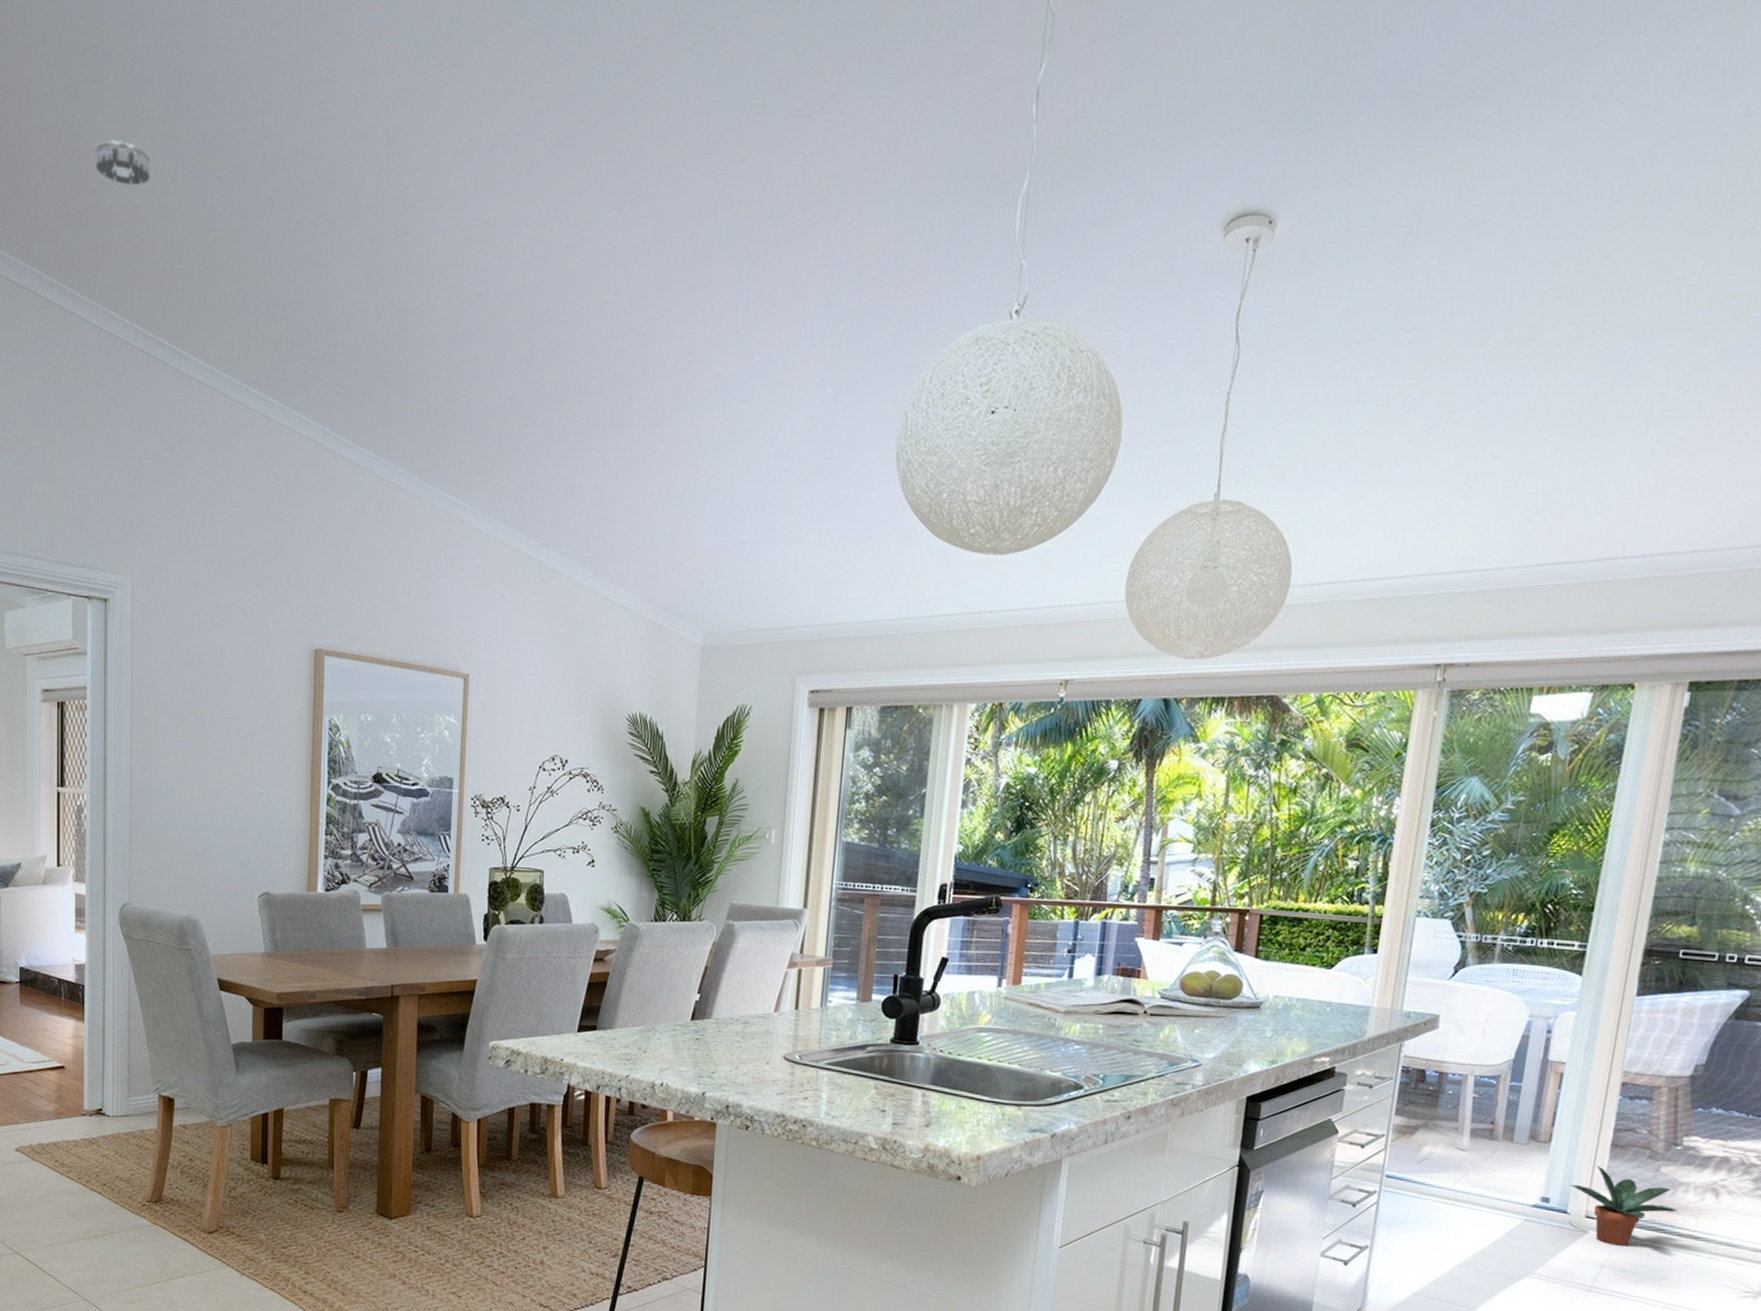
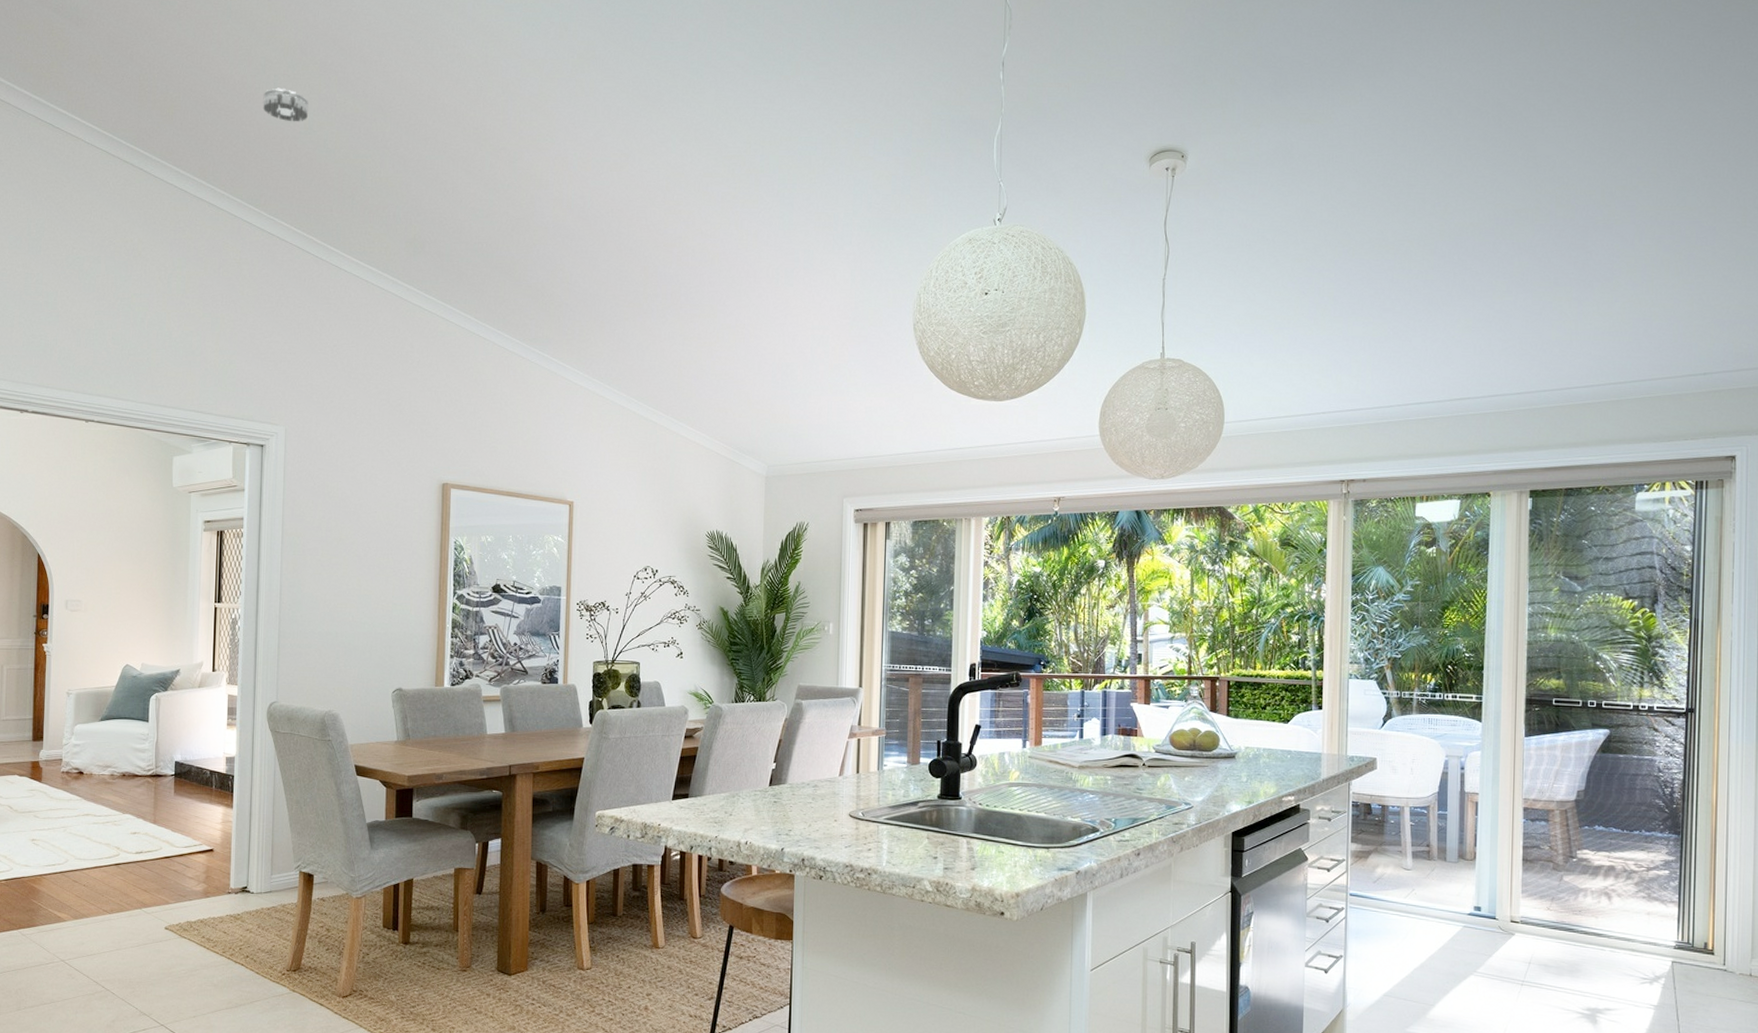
potted plant: present [1570,1165,1678,1246] -> none [1495,877,1582,945]

